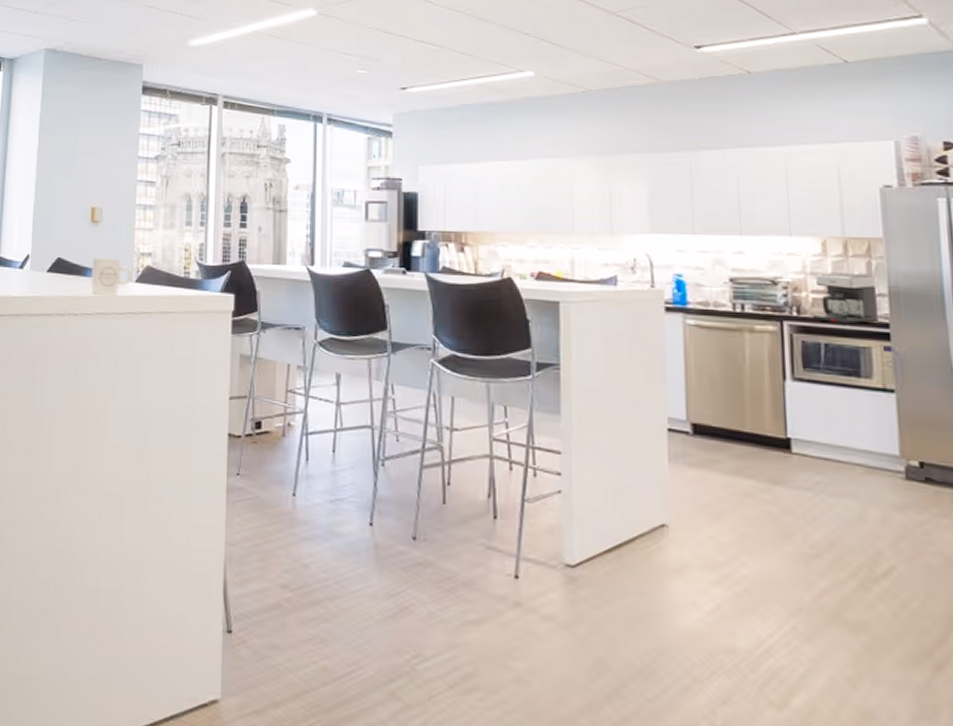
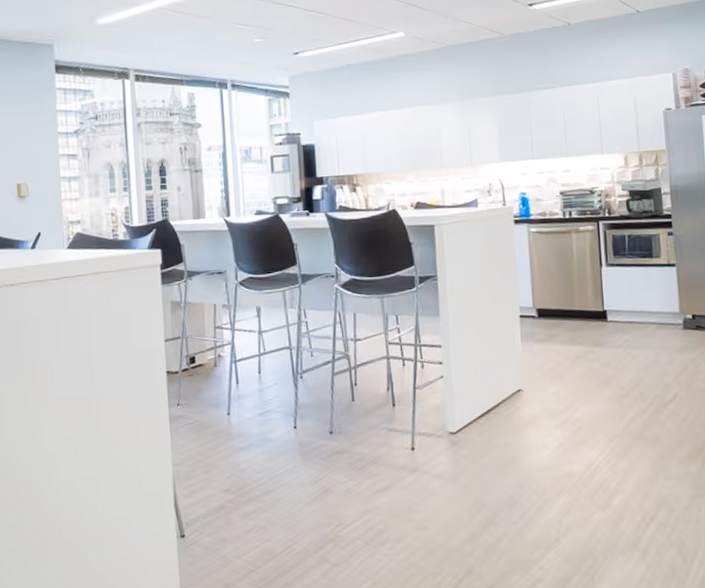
mug: present [91,257,132,295] -> none [23,228,64,264]

